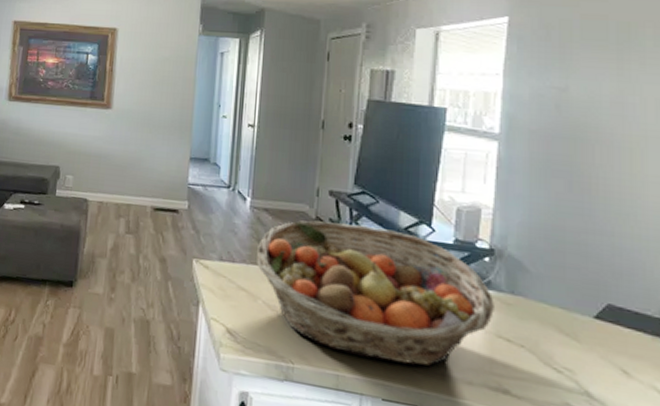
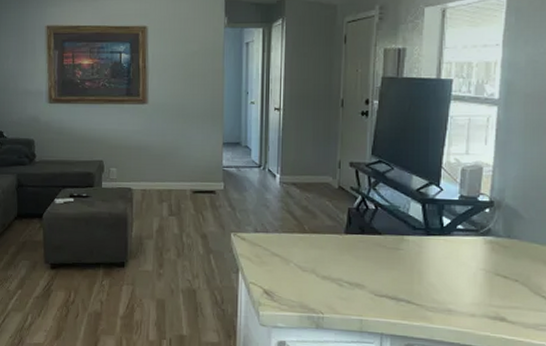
fruit basket: present [257,220,494,366] -> none [288,189,494,305]

